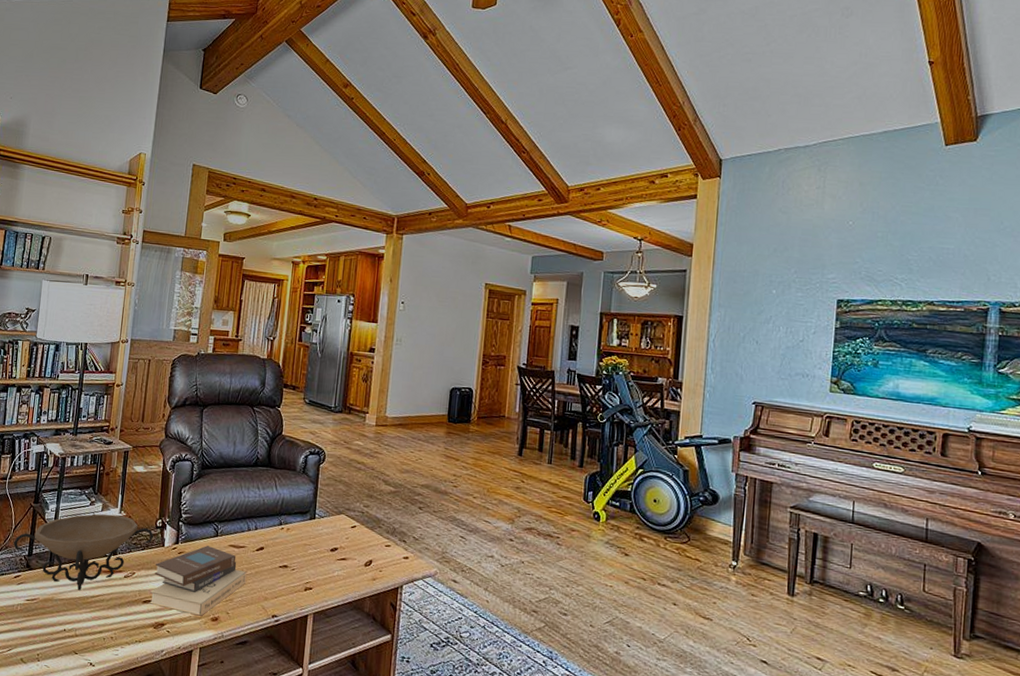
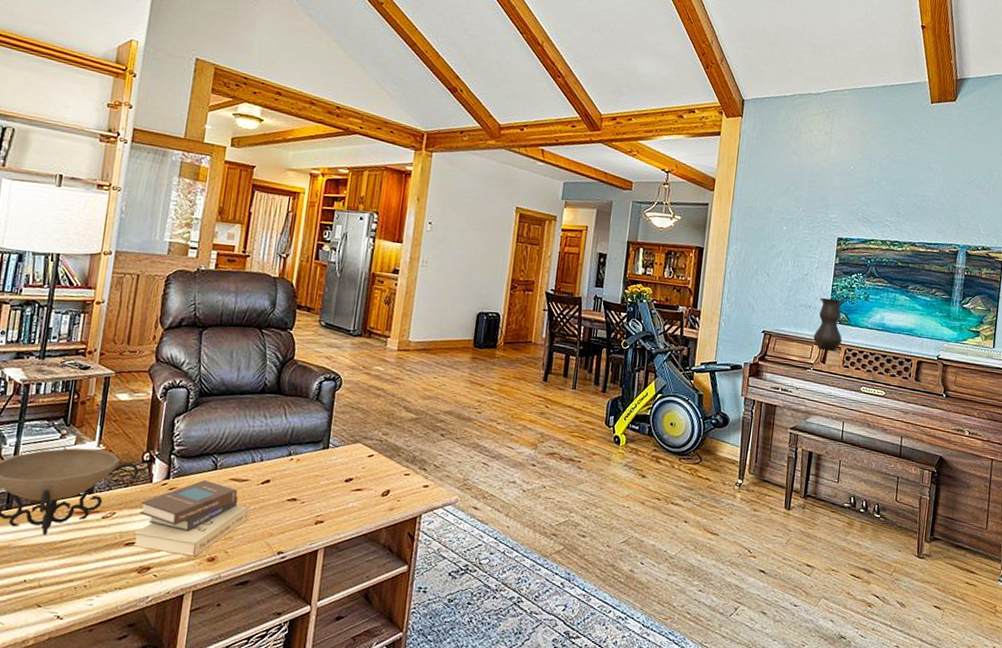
vase: none [813,365,848,423] -> present [813,297,844,351]

